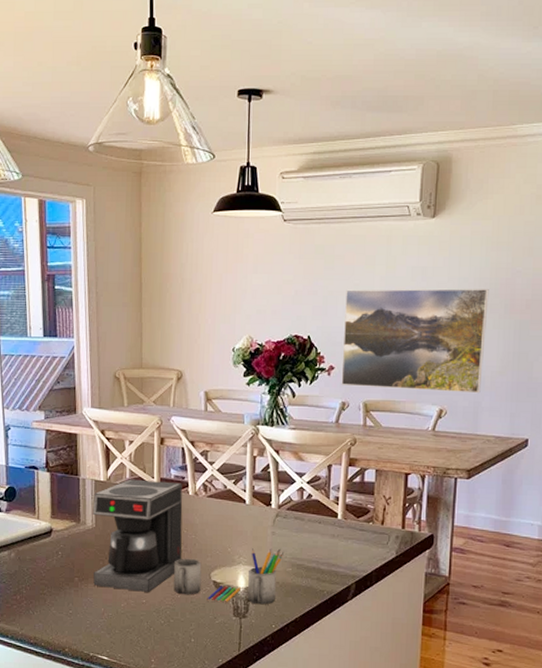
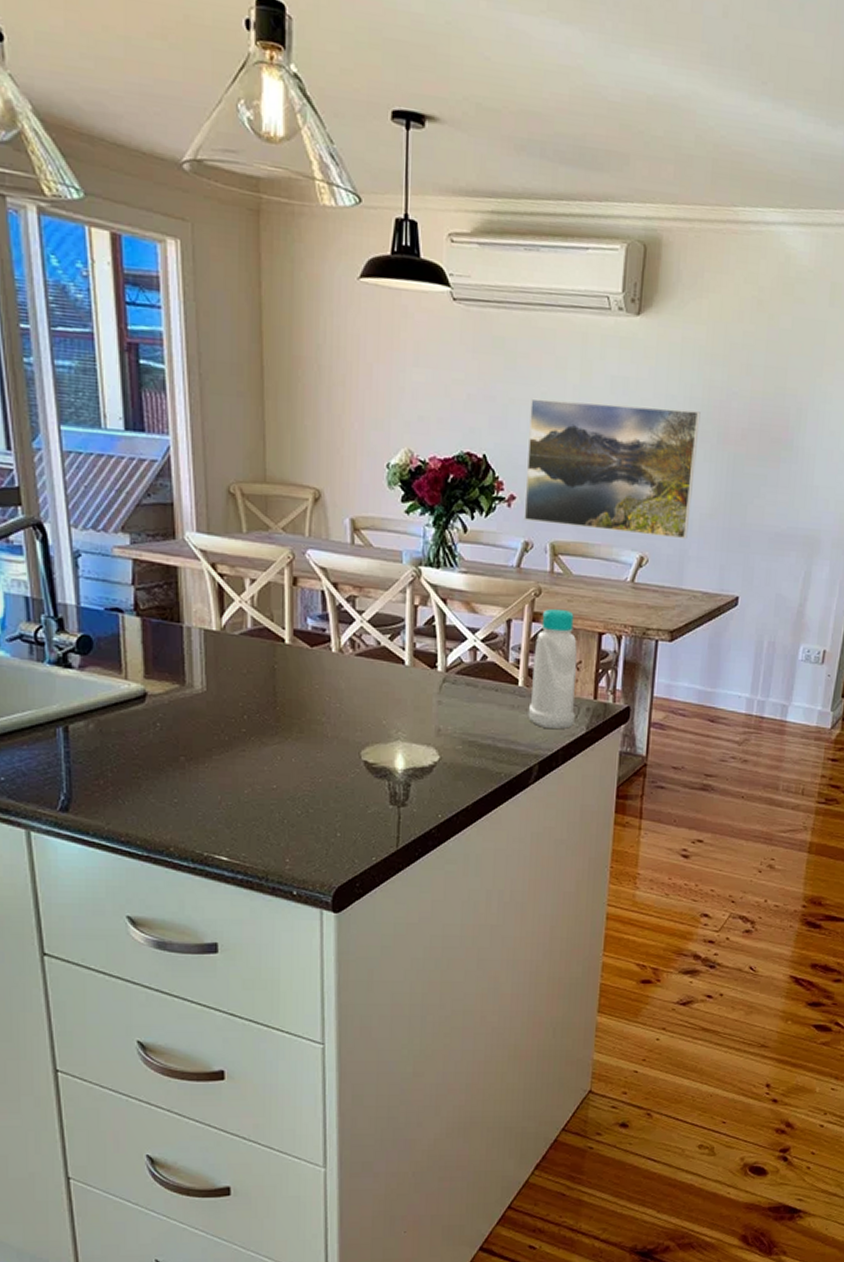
coffee maker: present [93,479,285,605] -> none [203,629,454,790]
bottle: none [346,455,388,554] -> present [528,609,578,729]

